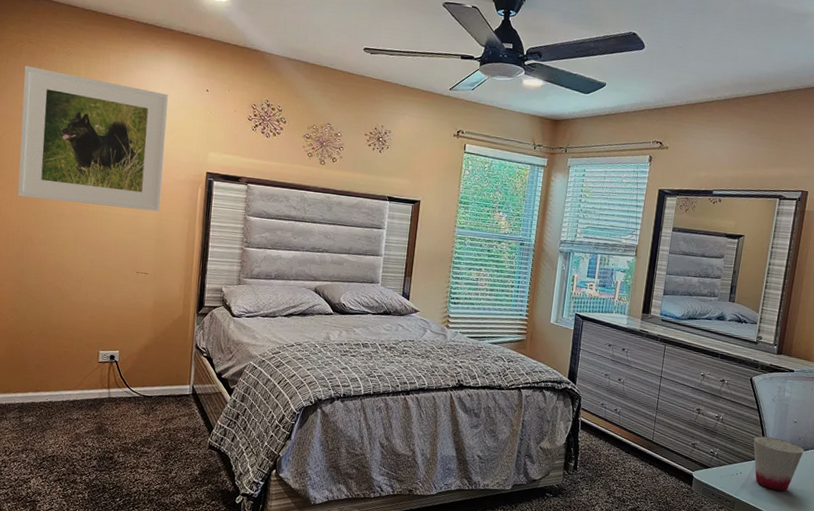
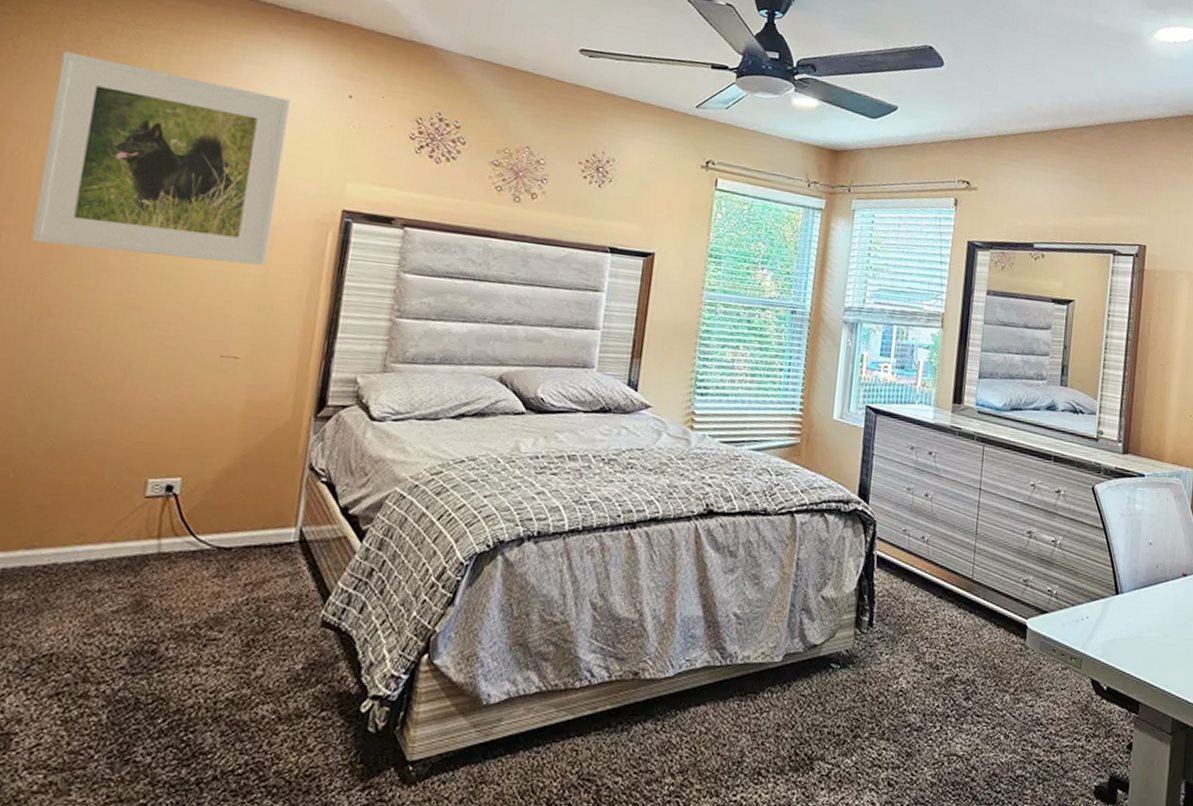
cup: present [753,436,804,492] -> none [1100,564,1164,640]

